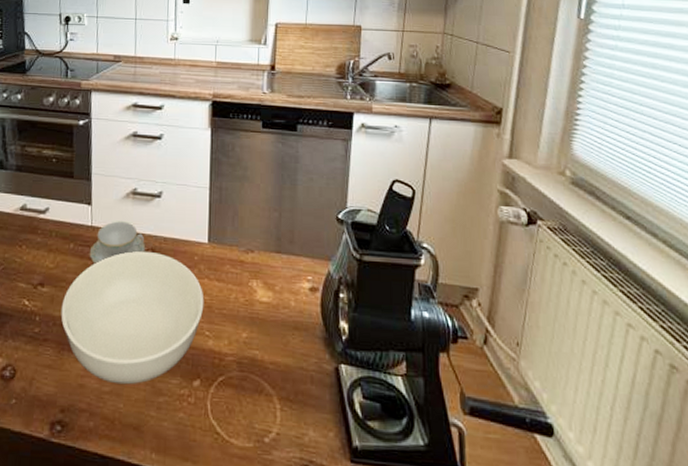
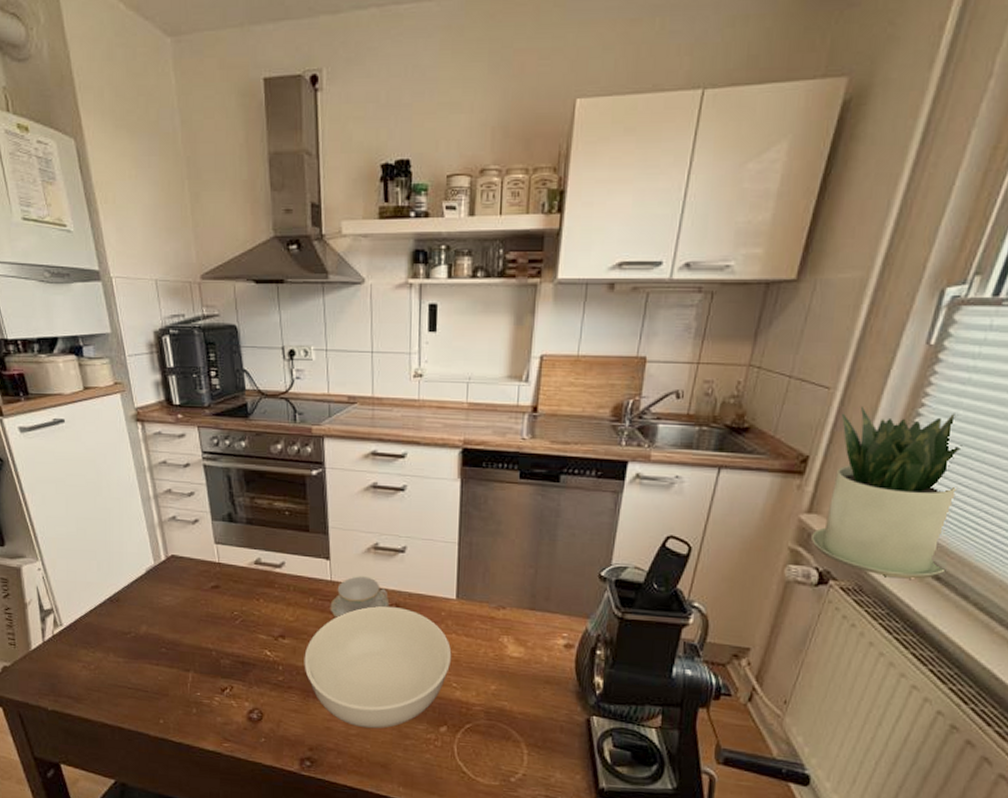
planter: none [514,66,632,219] -> present [810,405,962,579]

